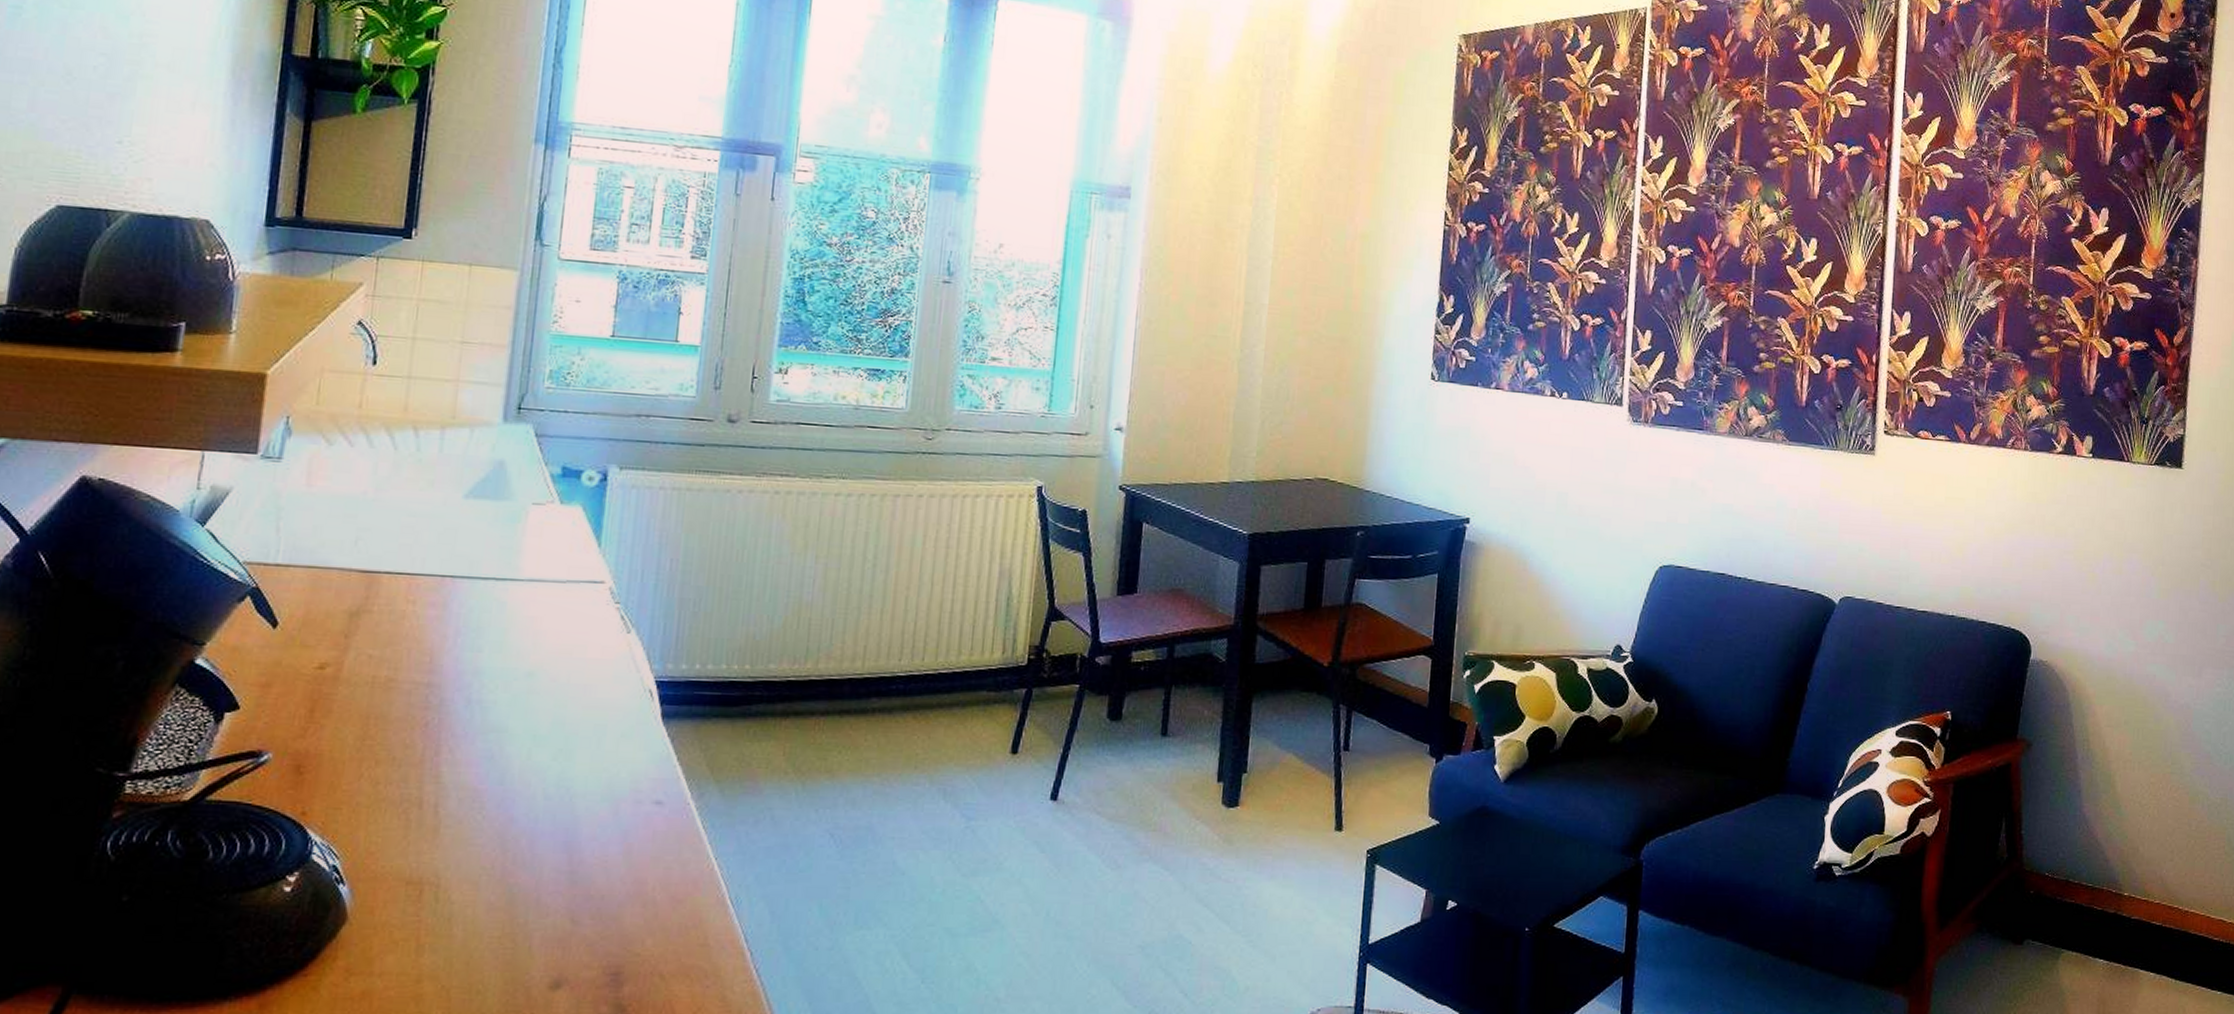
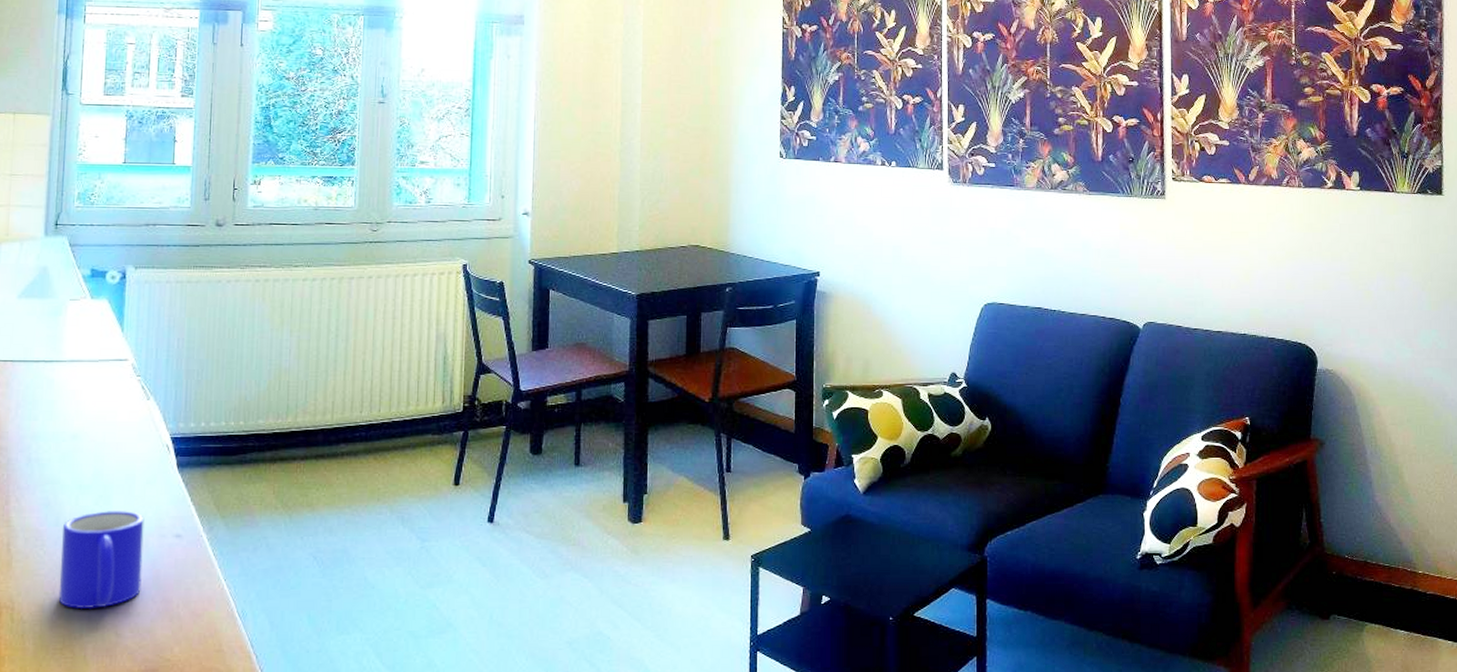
mug: none [498,768,616,890] -> present [58,511,145,610]

